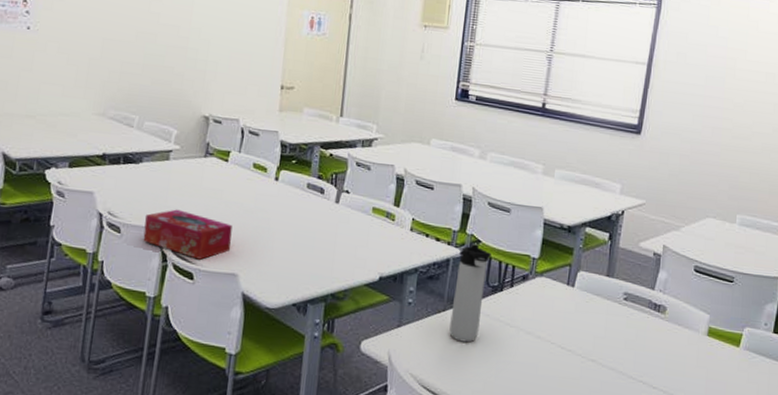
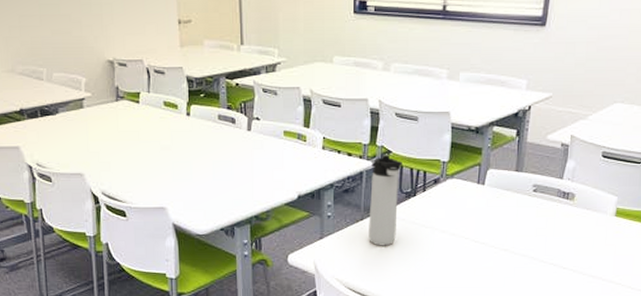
tissue box: present [143,209,233,260] -> none [71,154,156,198]

